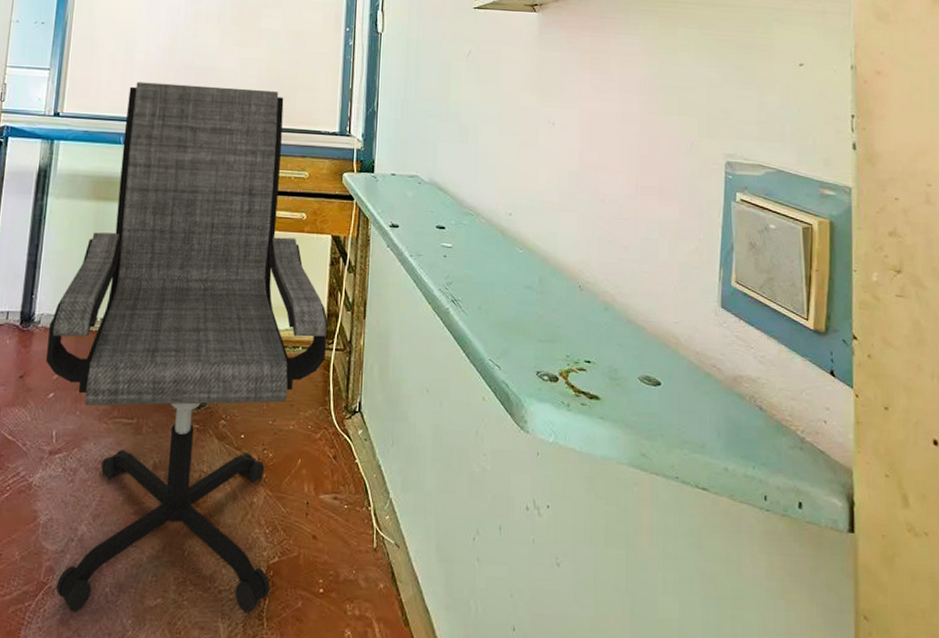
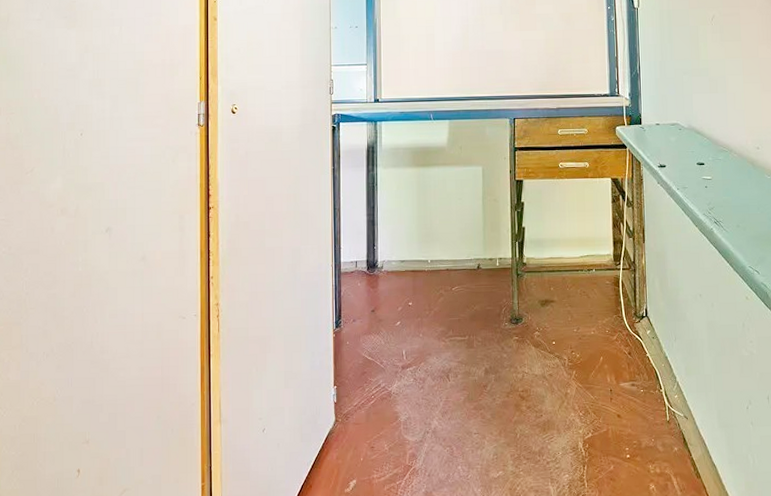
office chair: present [46,81,328,613] -> none [391,65,615,486]

